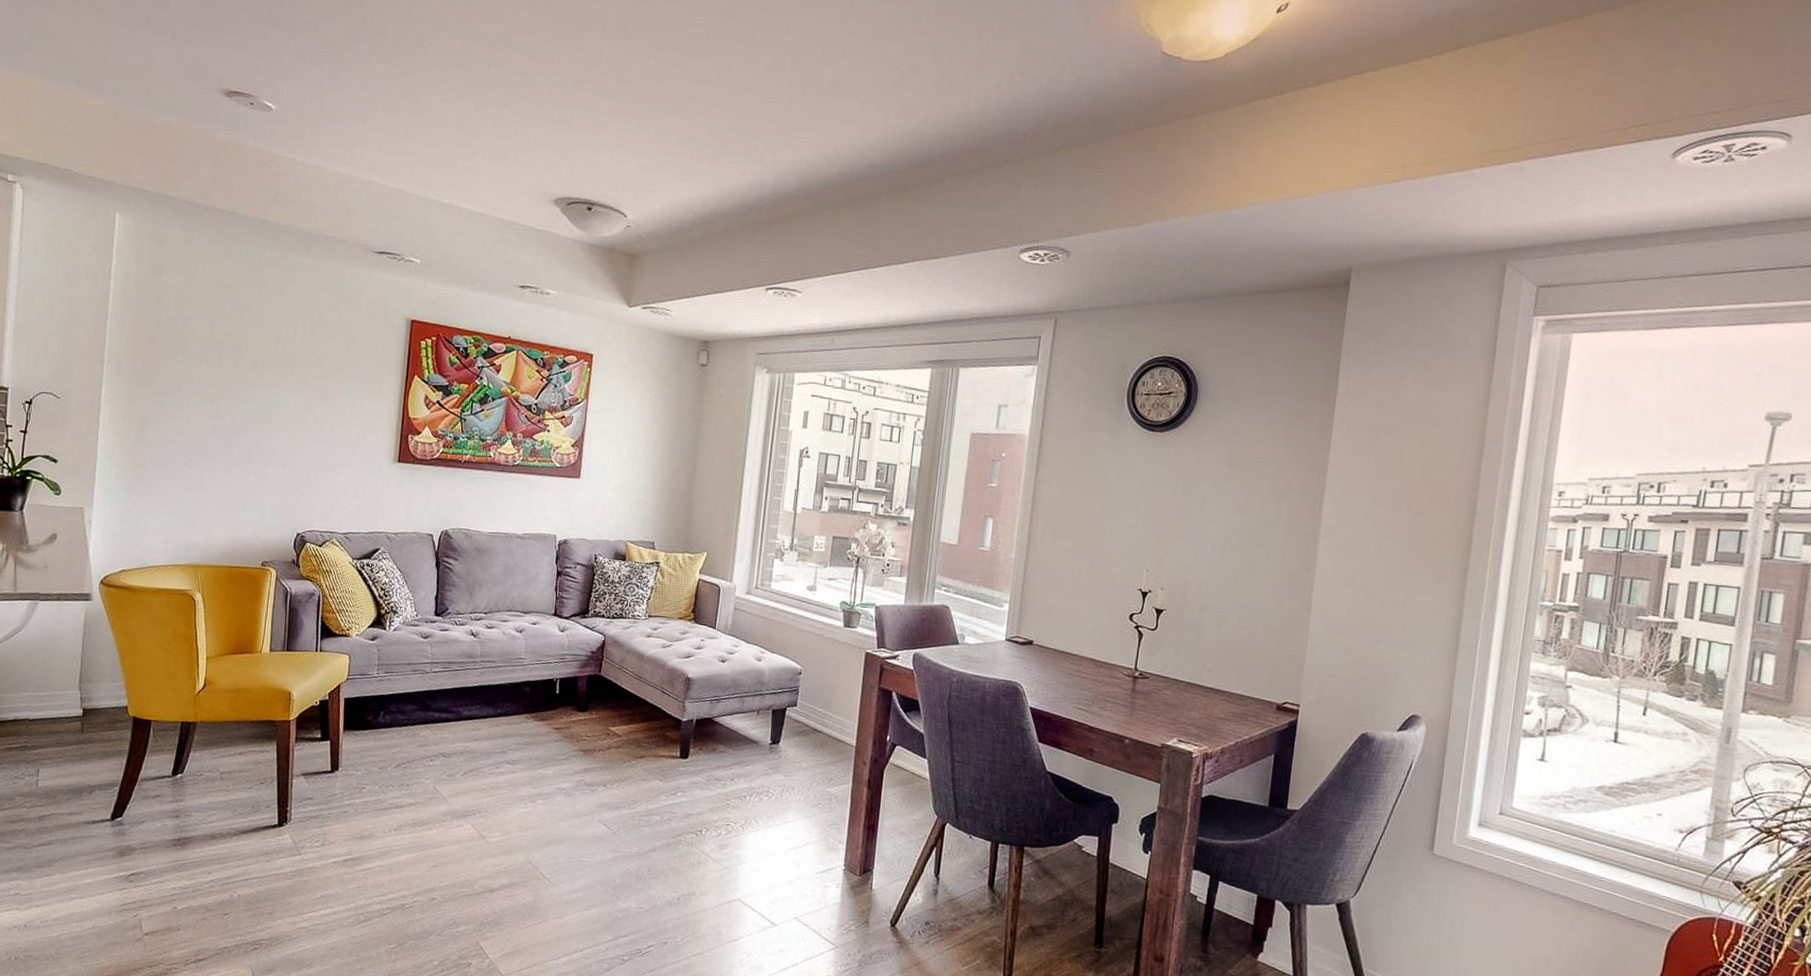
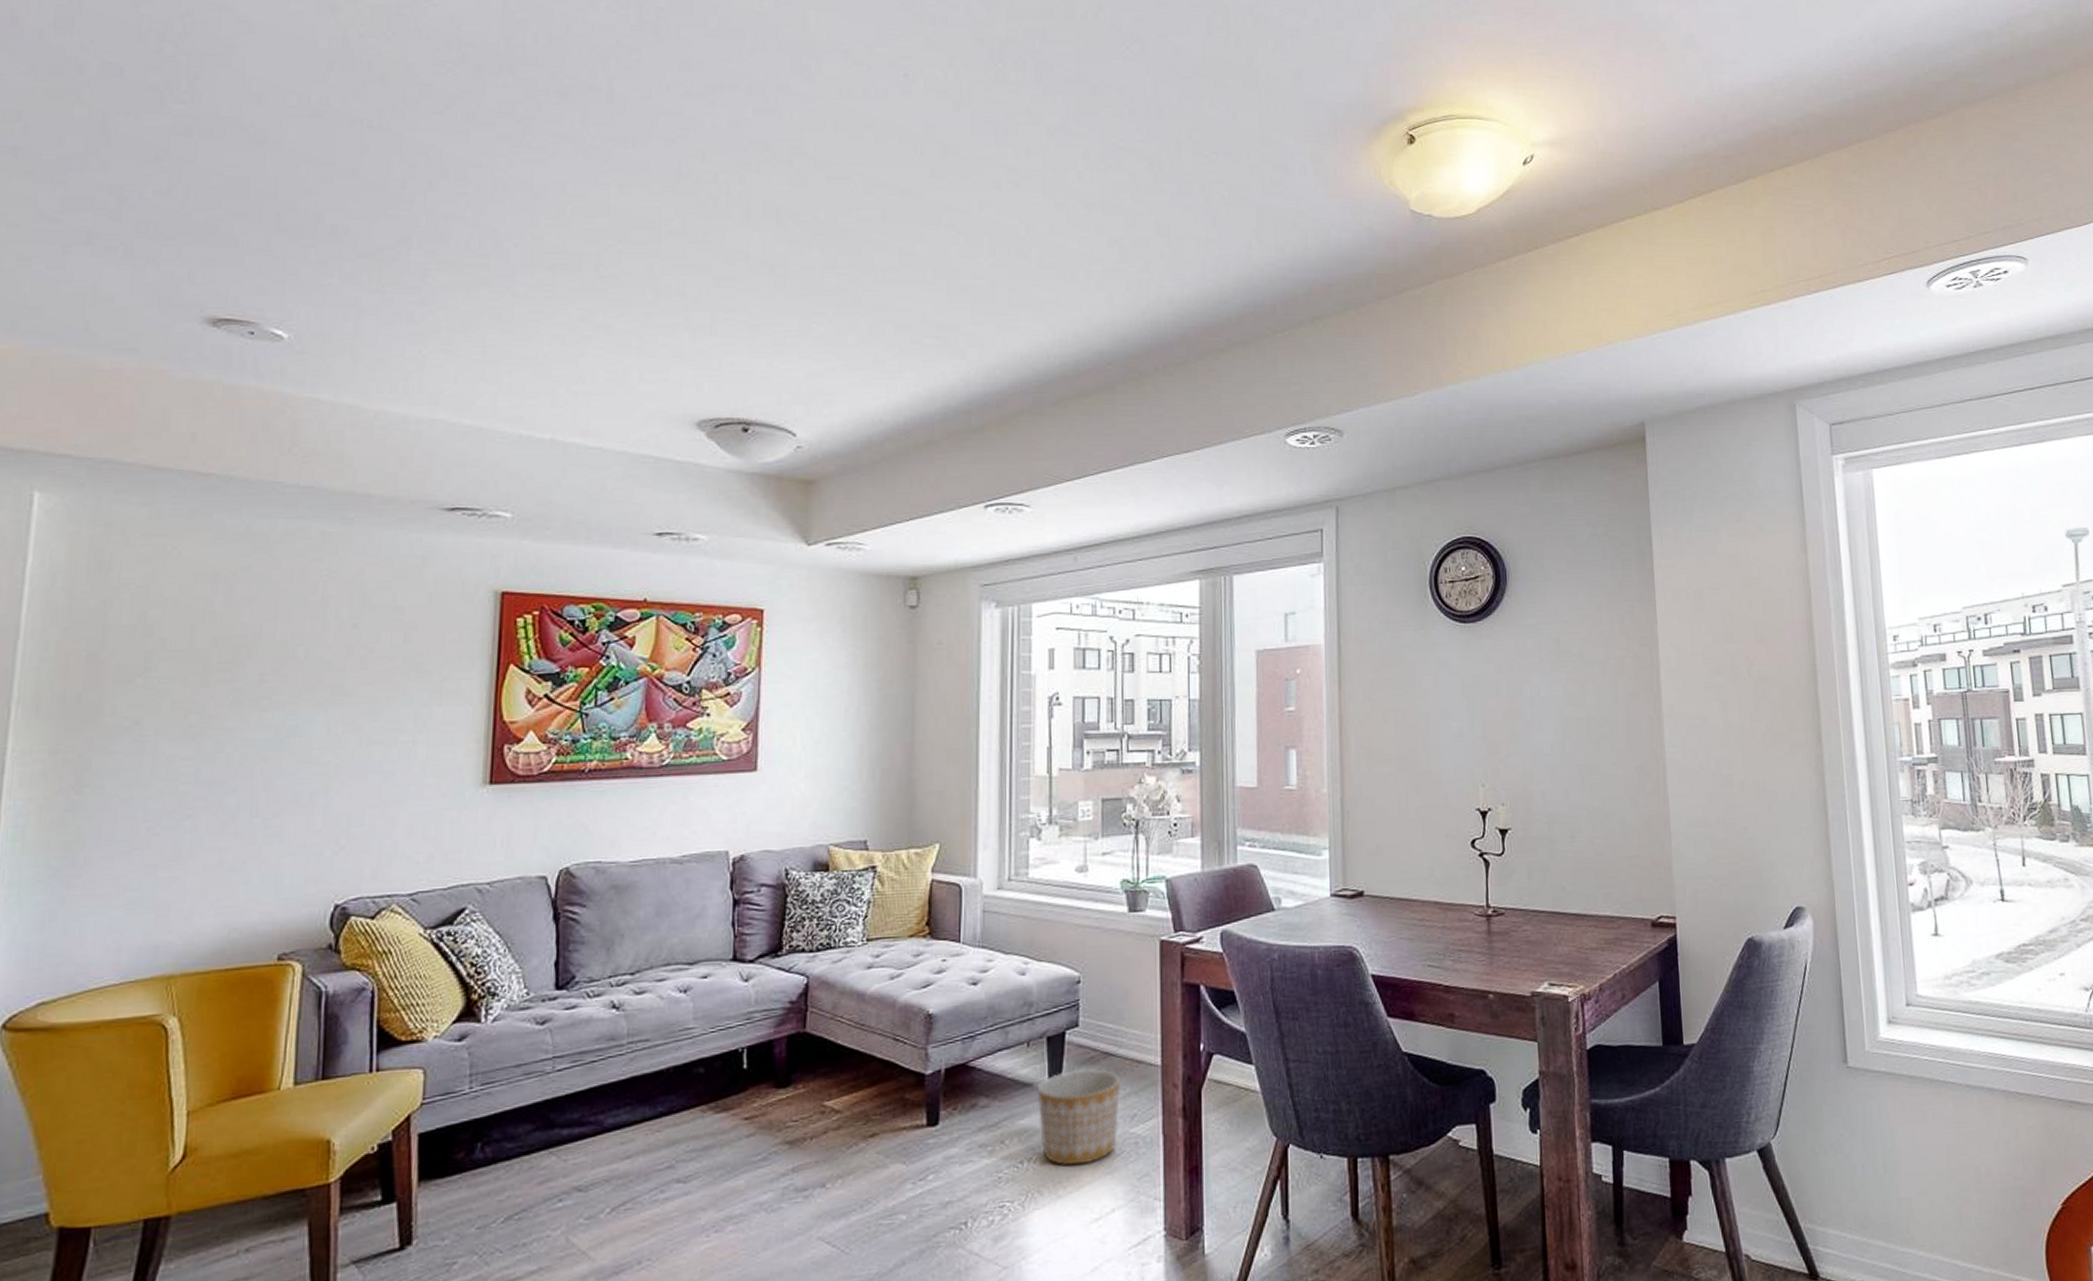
planter: none [760,737,824,808] -> present [1037,1068,1121,1166]

